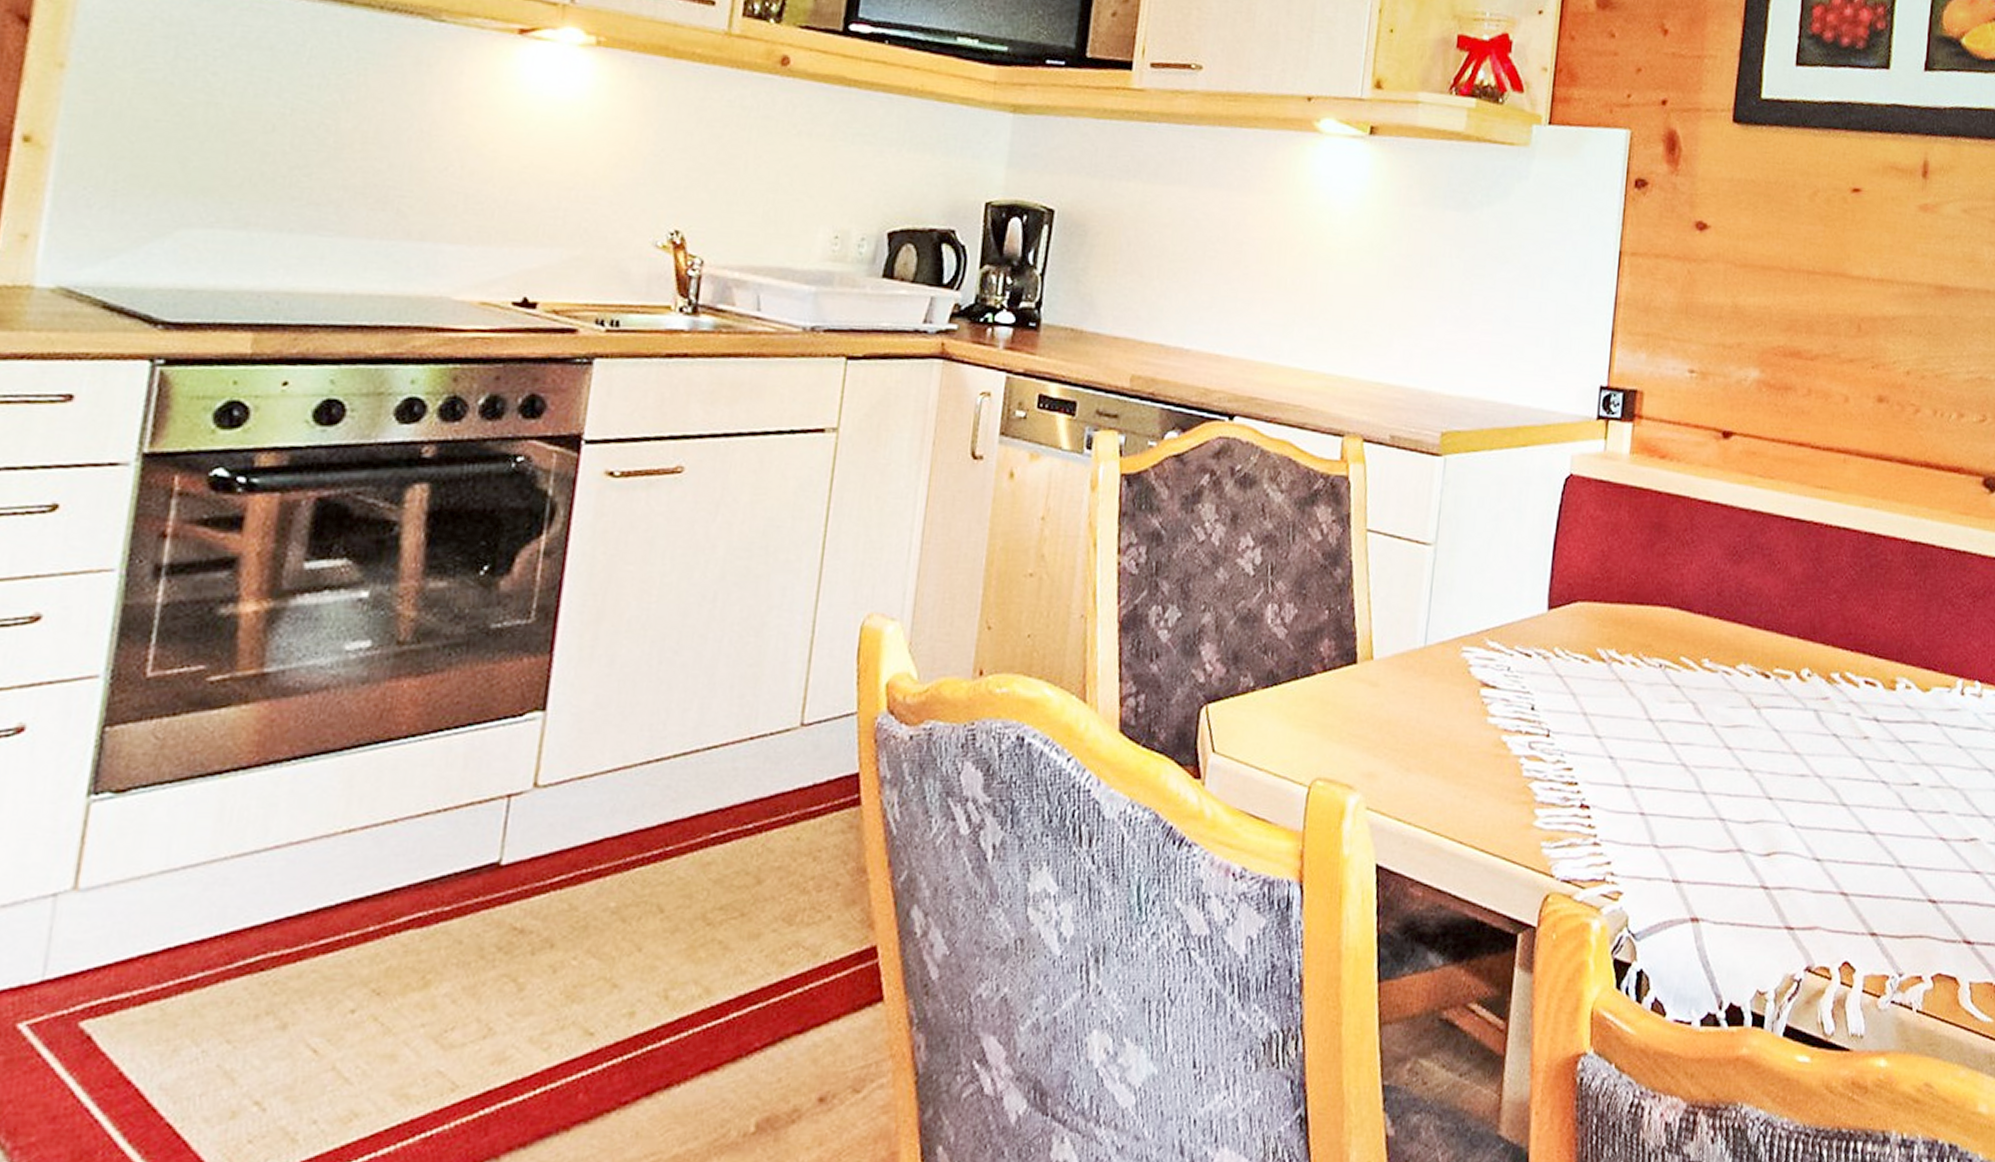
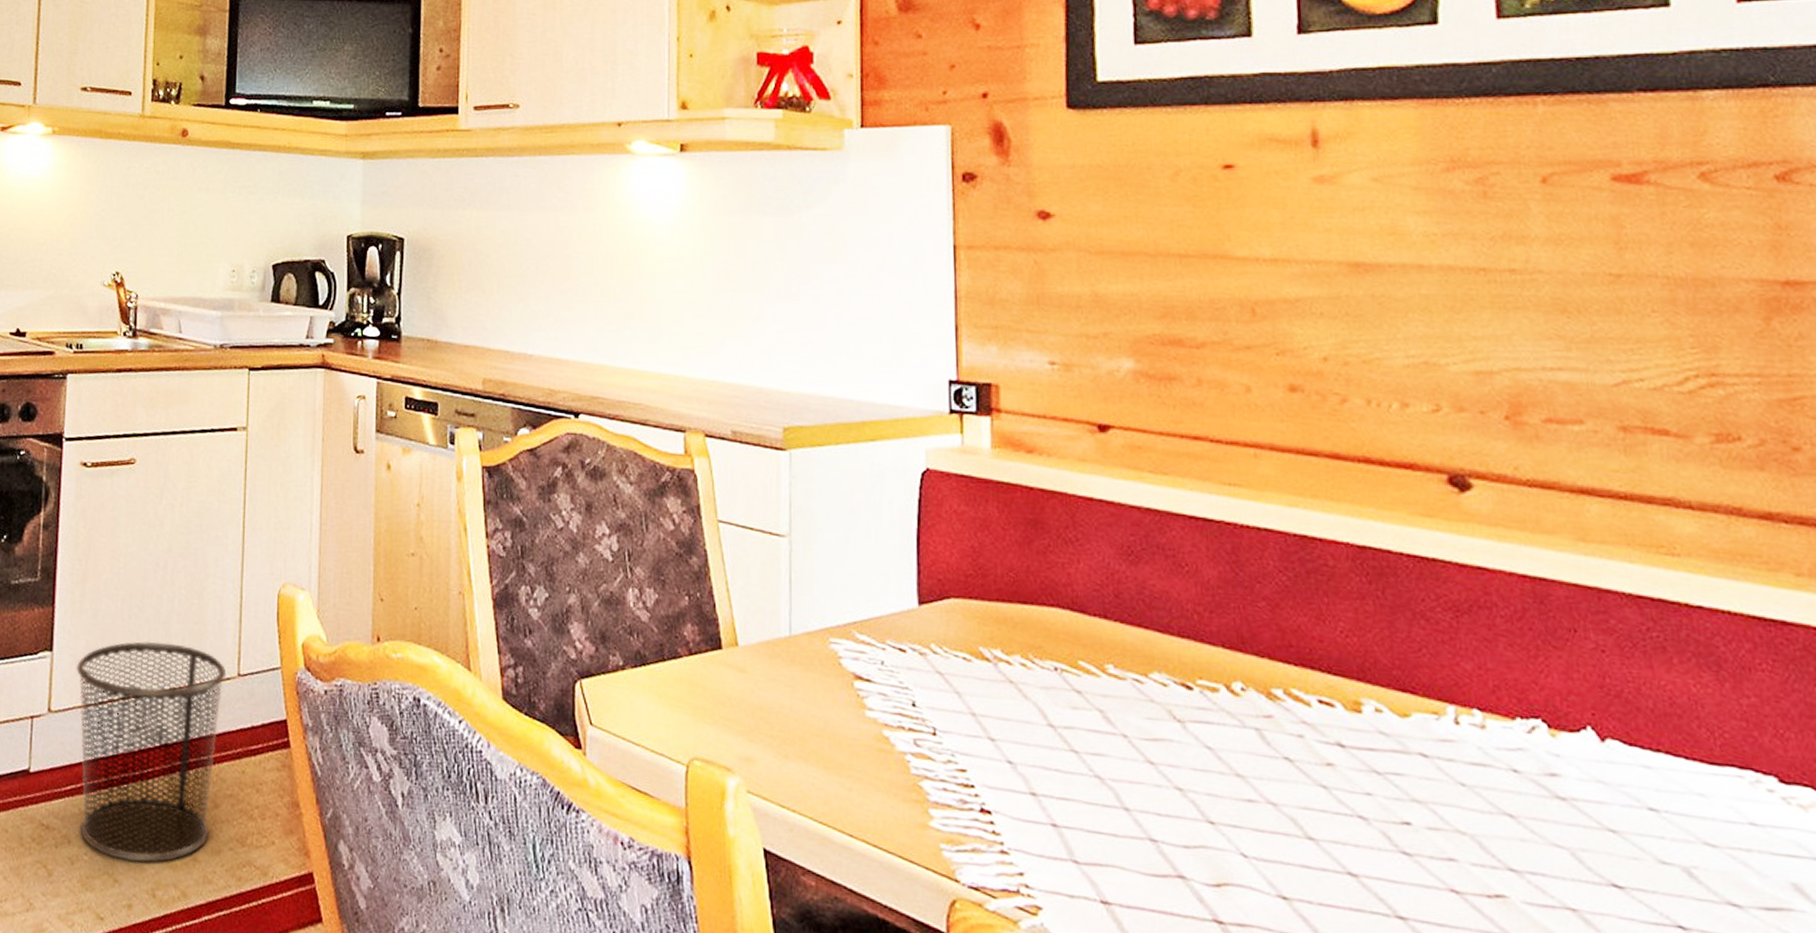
waste bin: none [569,690,786,961] -> present [75,641,227,864]

